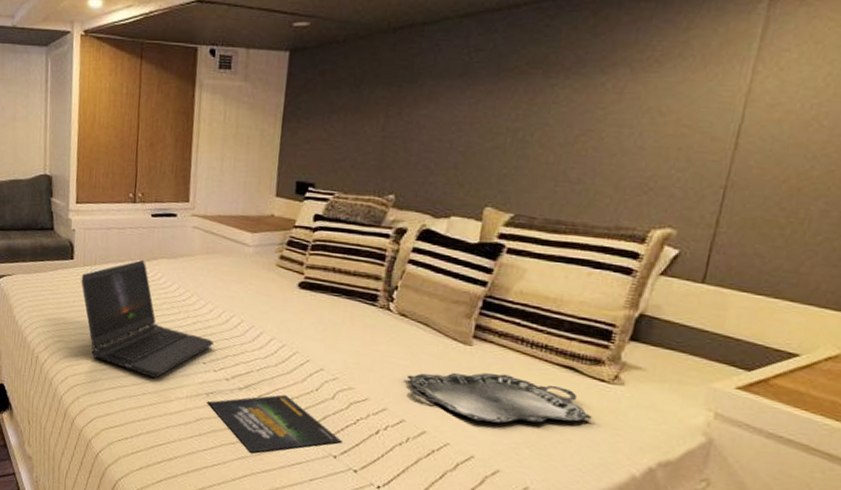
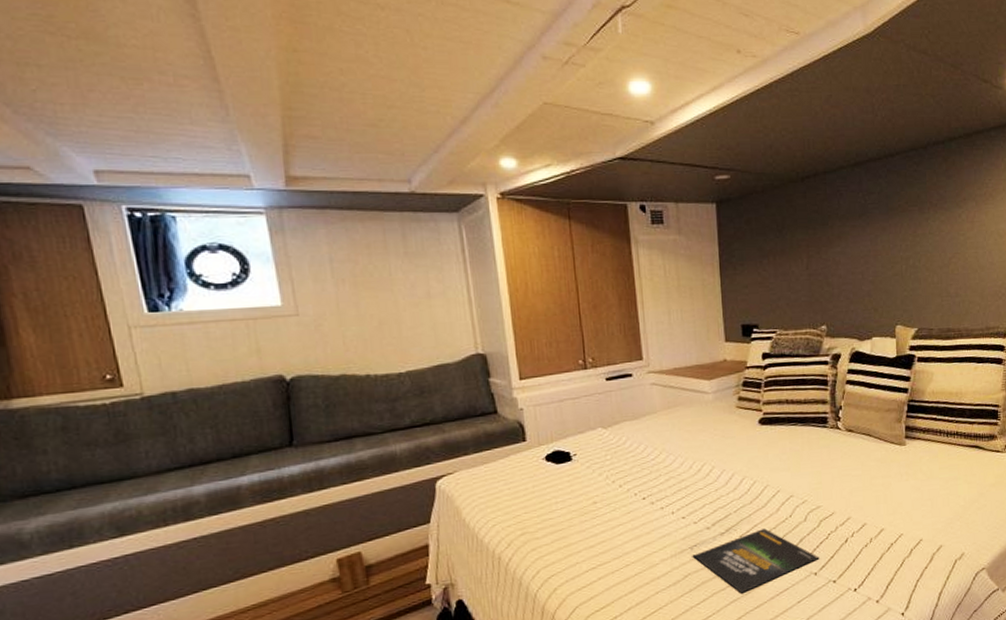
laptop computer: present [81,260,214,378] -> none [538,427,689,547]
serving tray: present [406,372,592,423] -> none [861,463,996,509]

